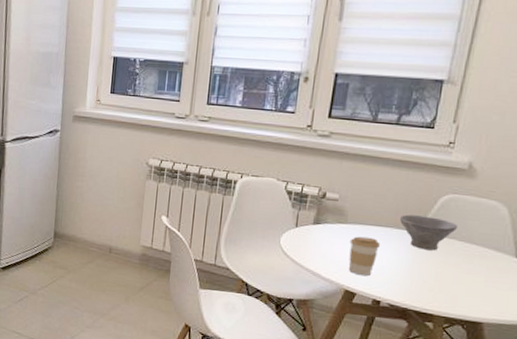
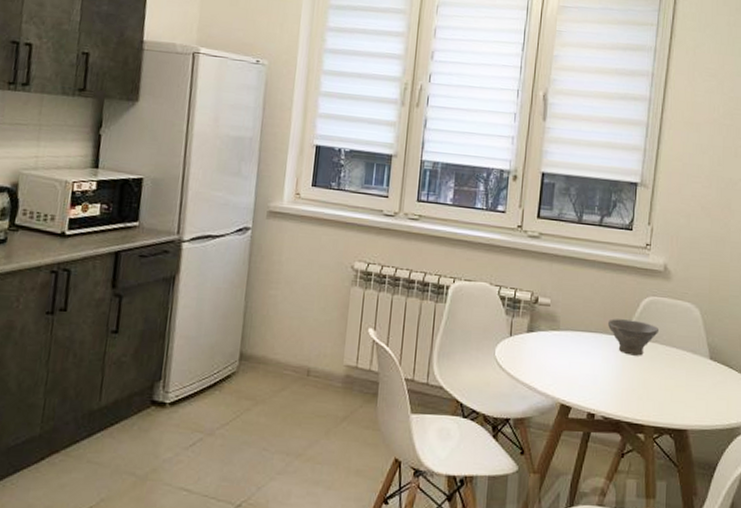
coffee cup: present [348,236,380,276] -> none [562,344,591,386]

